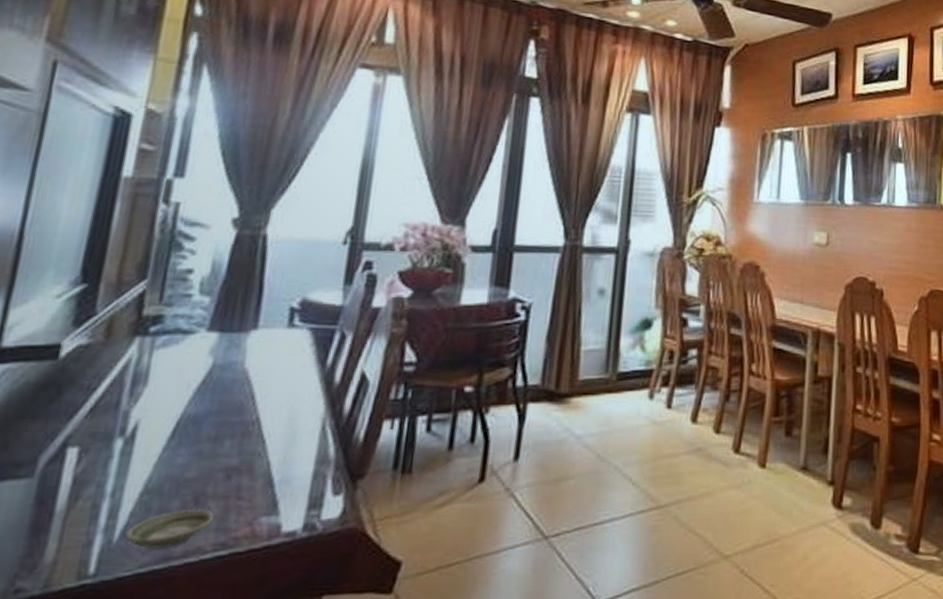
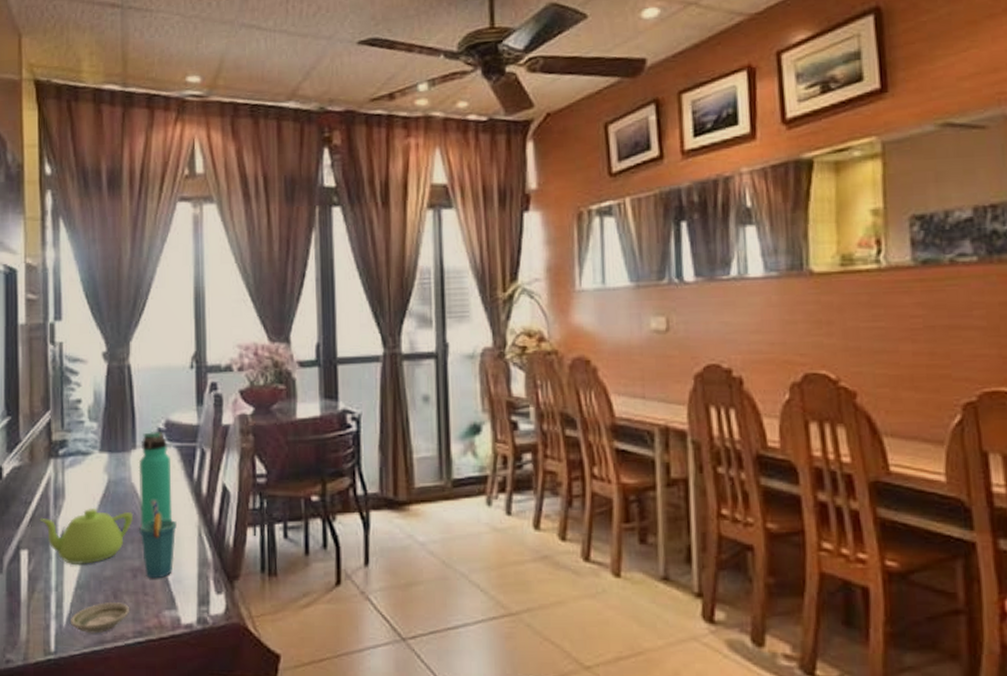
teapot: none [104,396,240,466] -> present [39,507,134,566]
cup: none [243,388,296,480] -> present [139,500,177,579]
thermos bottle: none [247,310,301,419] -> present [138,430,173,527]

